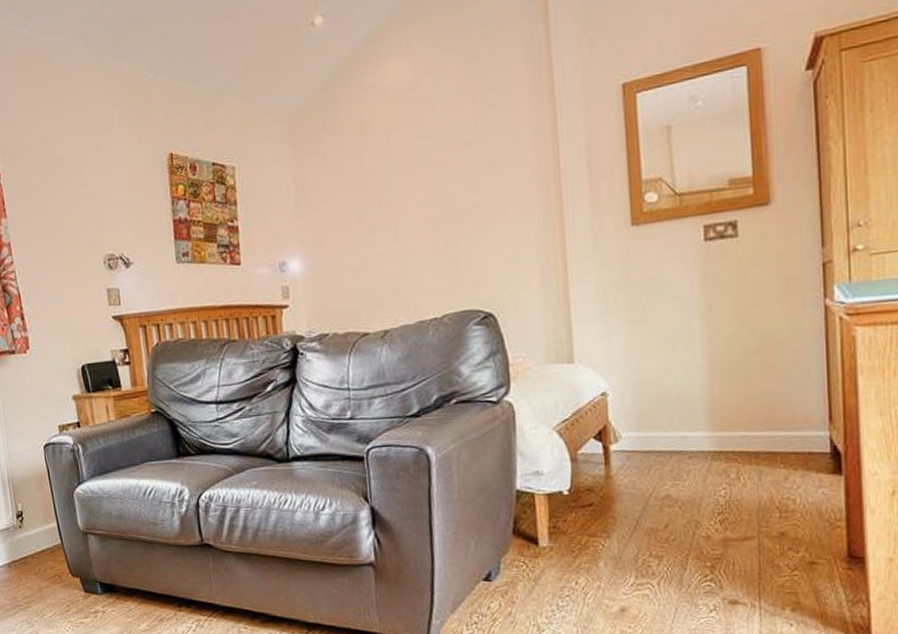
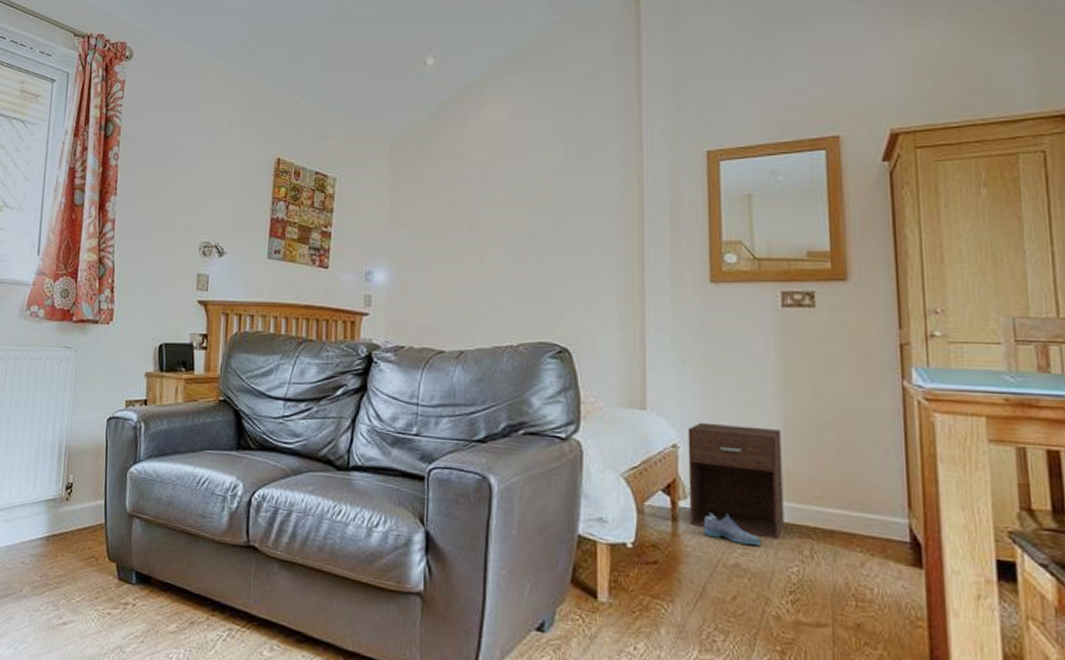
nightstand: none [615,364,712,468] -> present [688,422,784,540]
shoe: none [634,451,691,476] -> present [703,512,762,545]

